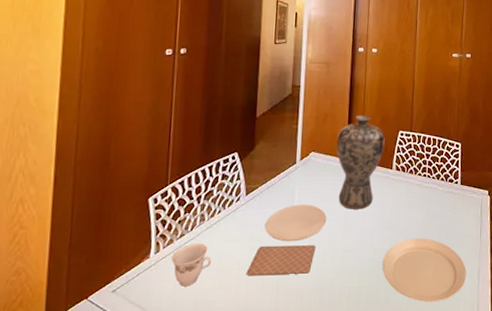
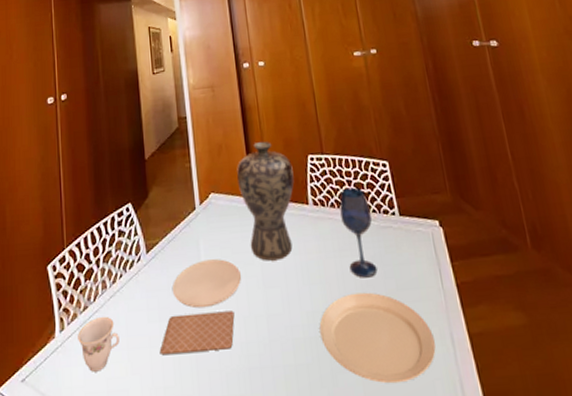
wineglass: none [415,160,440,228] -> present [339,187,378,278]

